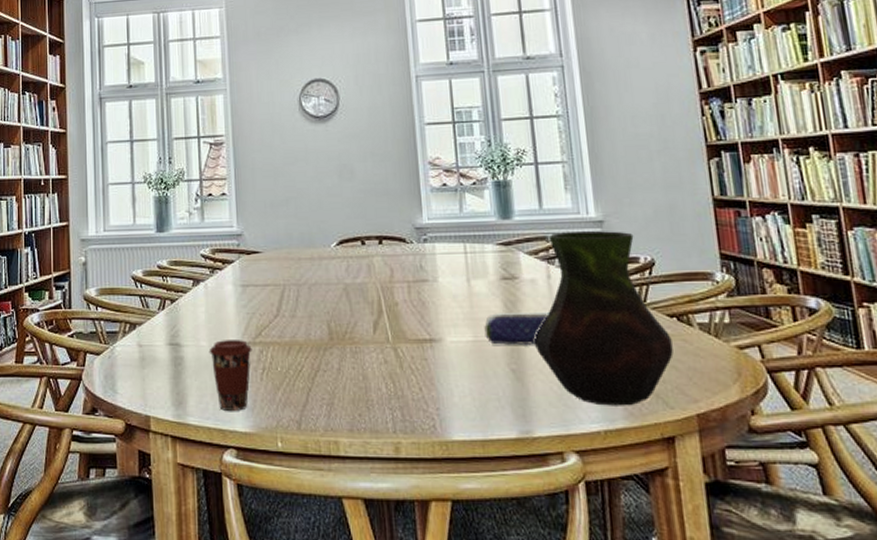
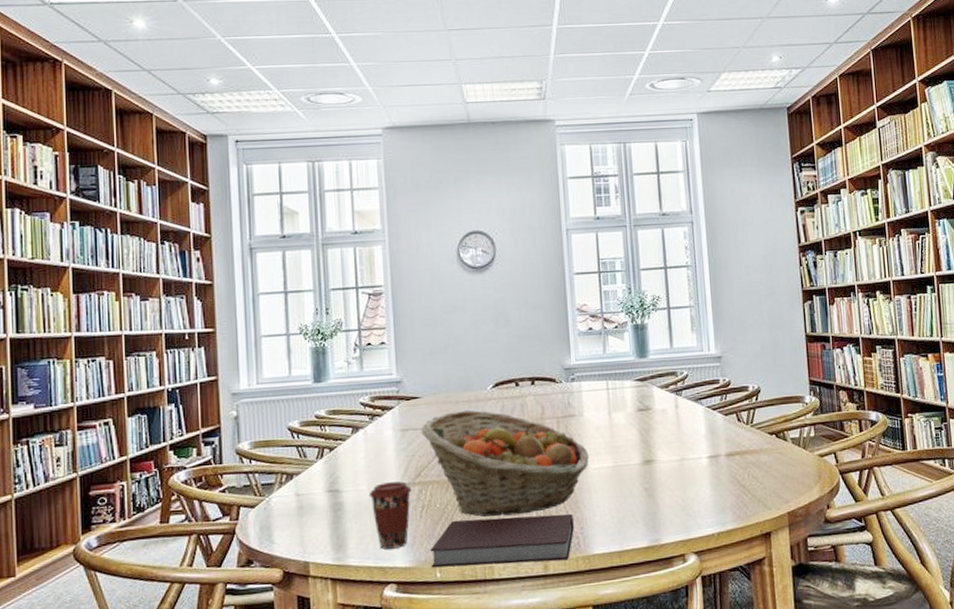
fruit basket: none [261,268,445,387] -> present [421,409,589,517]
notebook: none [271,386,429,444] -> present [430,514,574,568]
pencil case: present [484,311,550,345] -> none [622,436,677,468]
vase: present [534,231,674,406] -> none [664,365,772,512]

